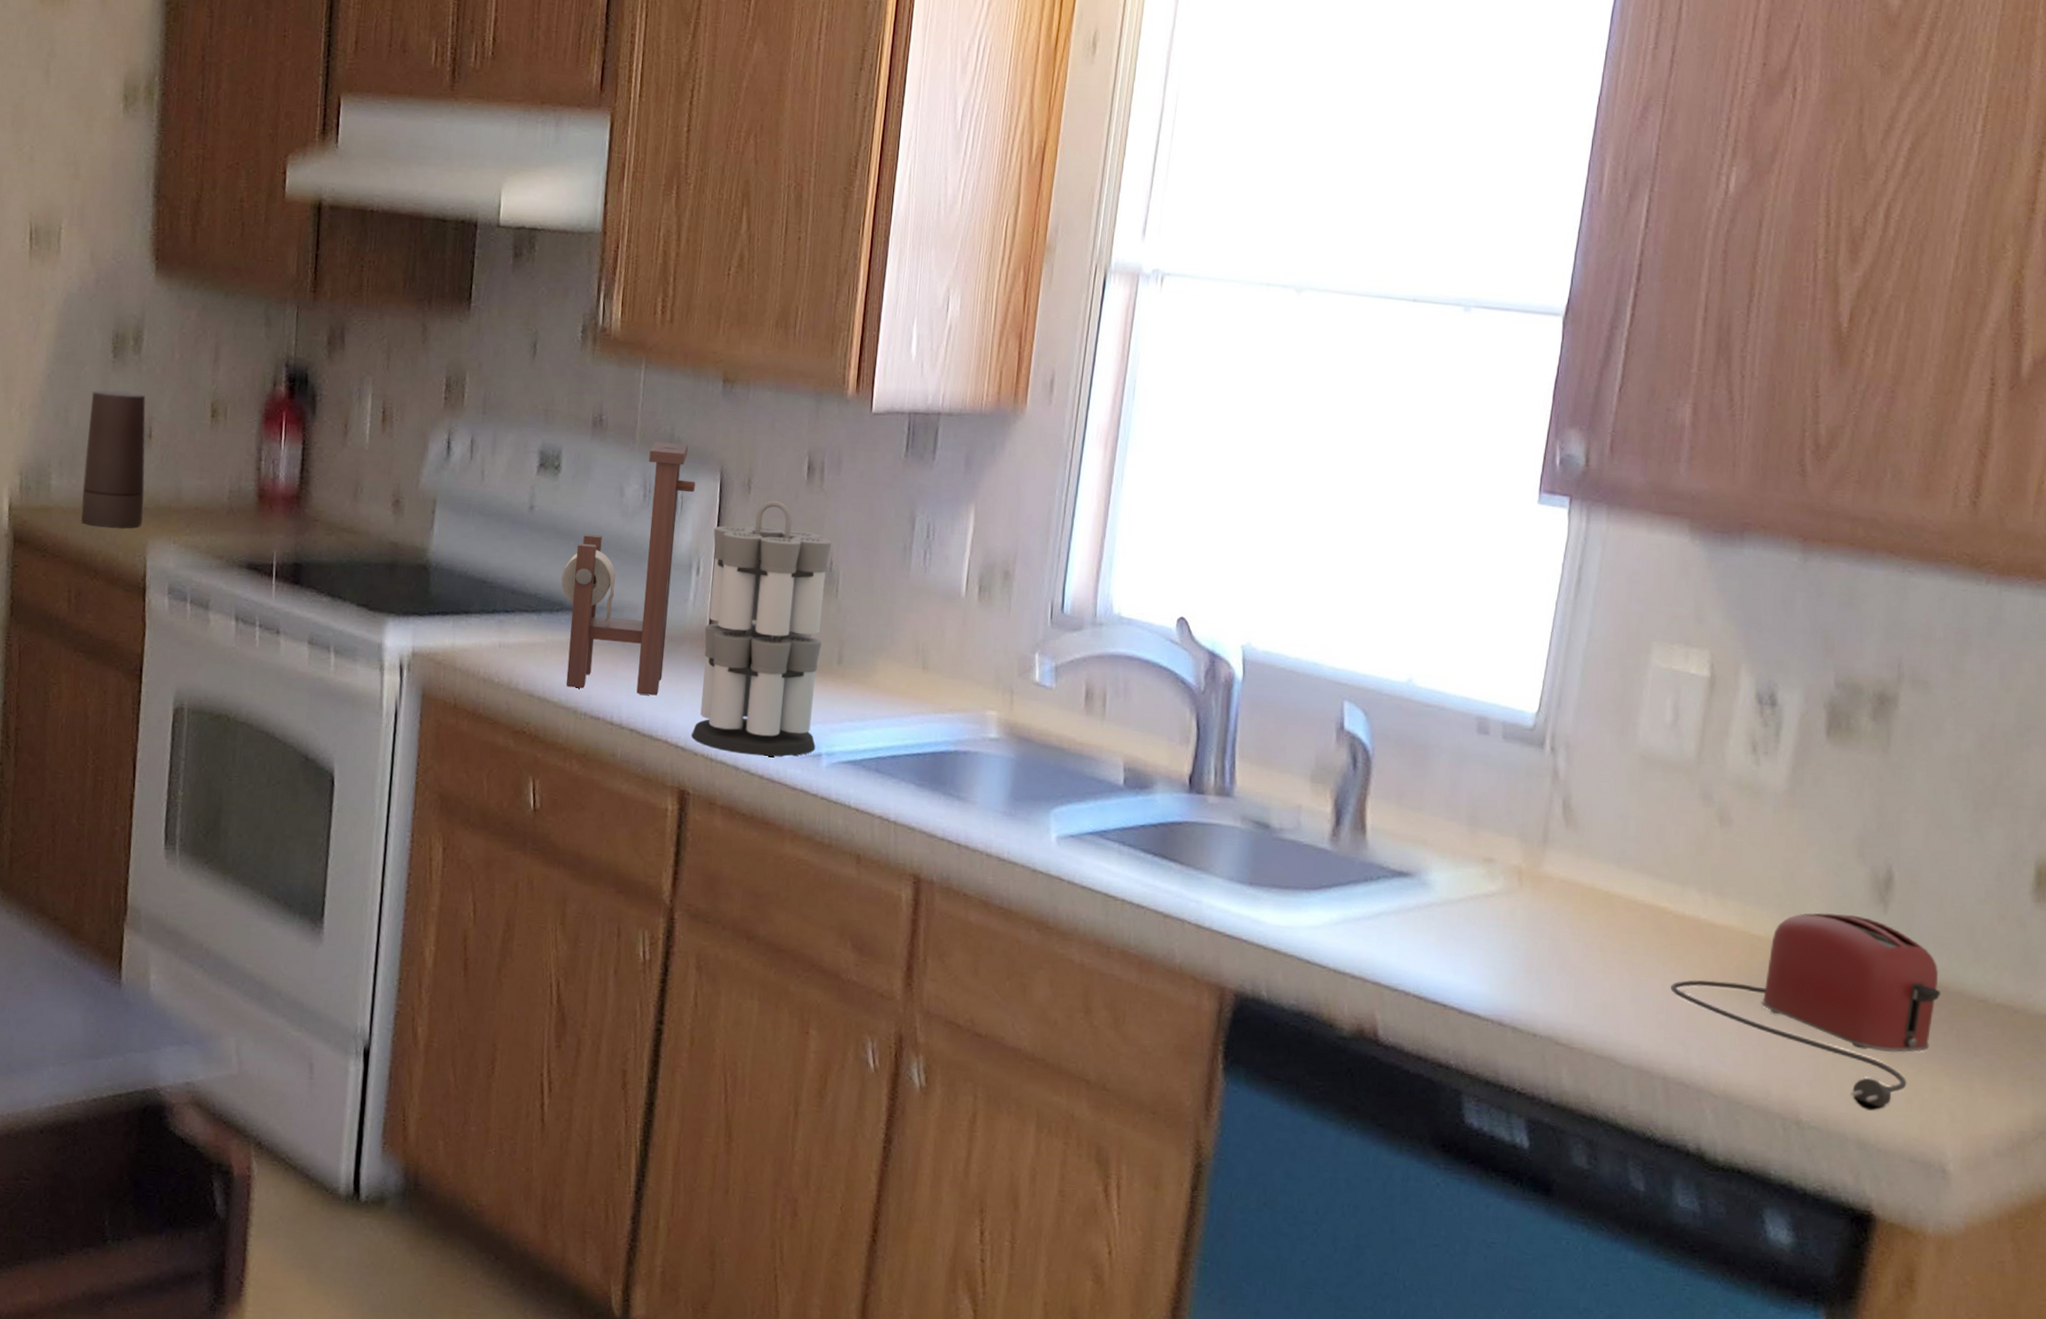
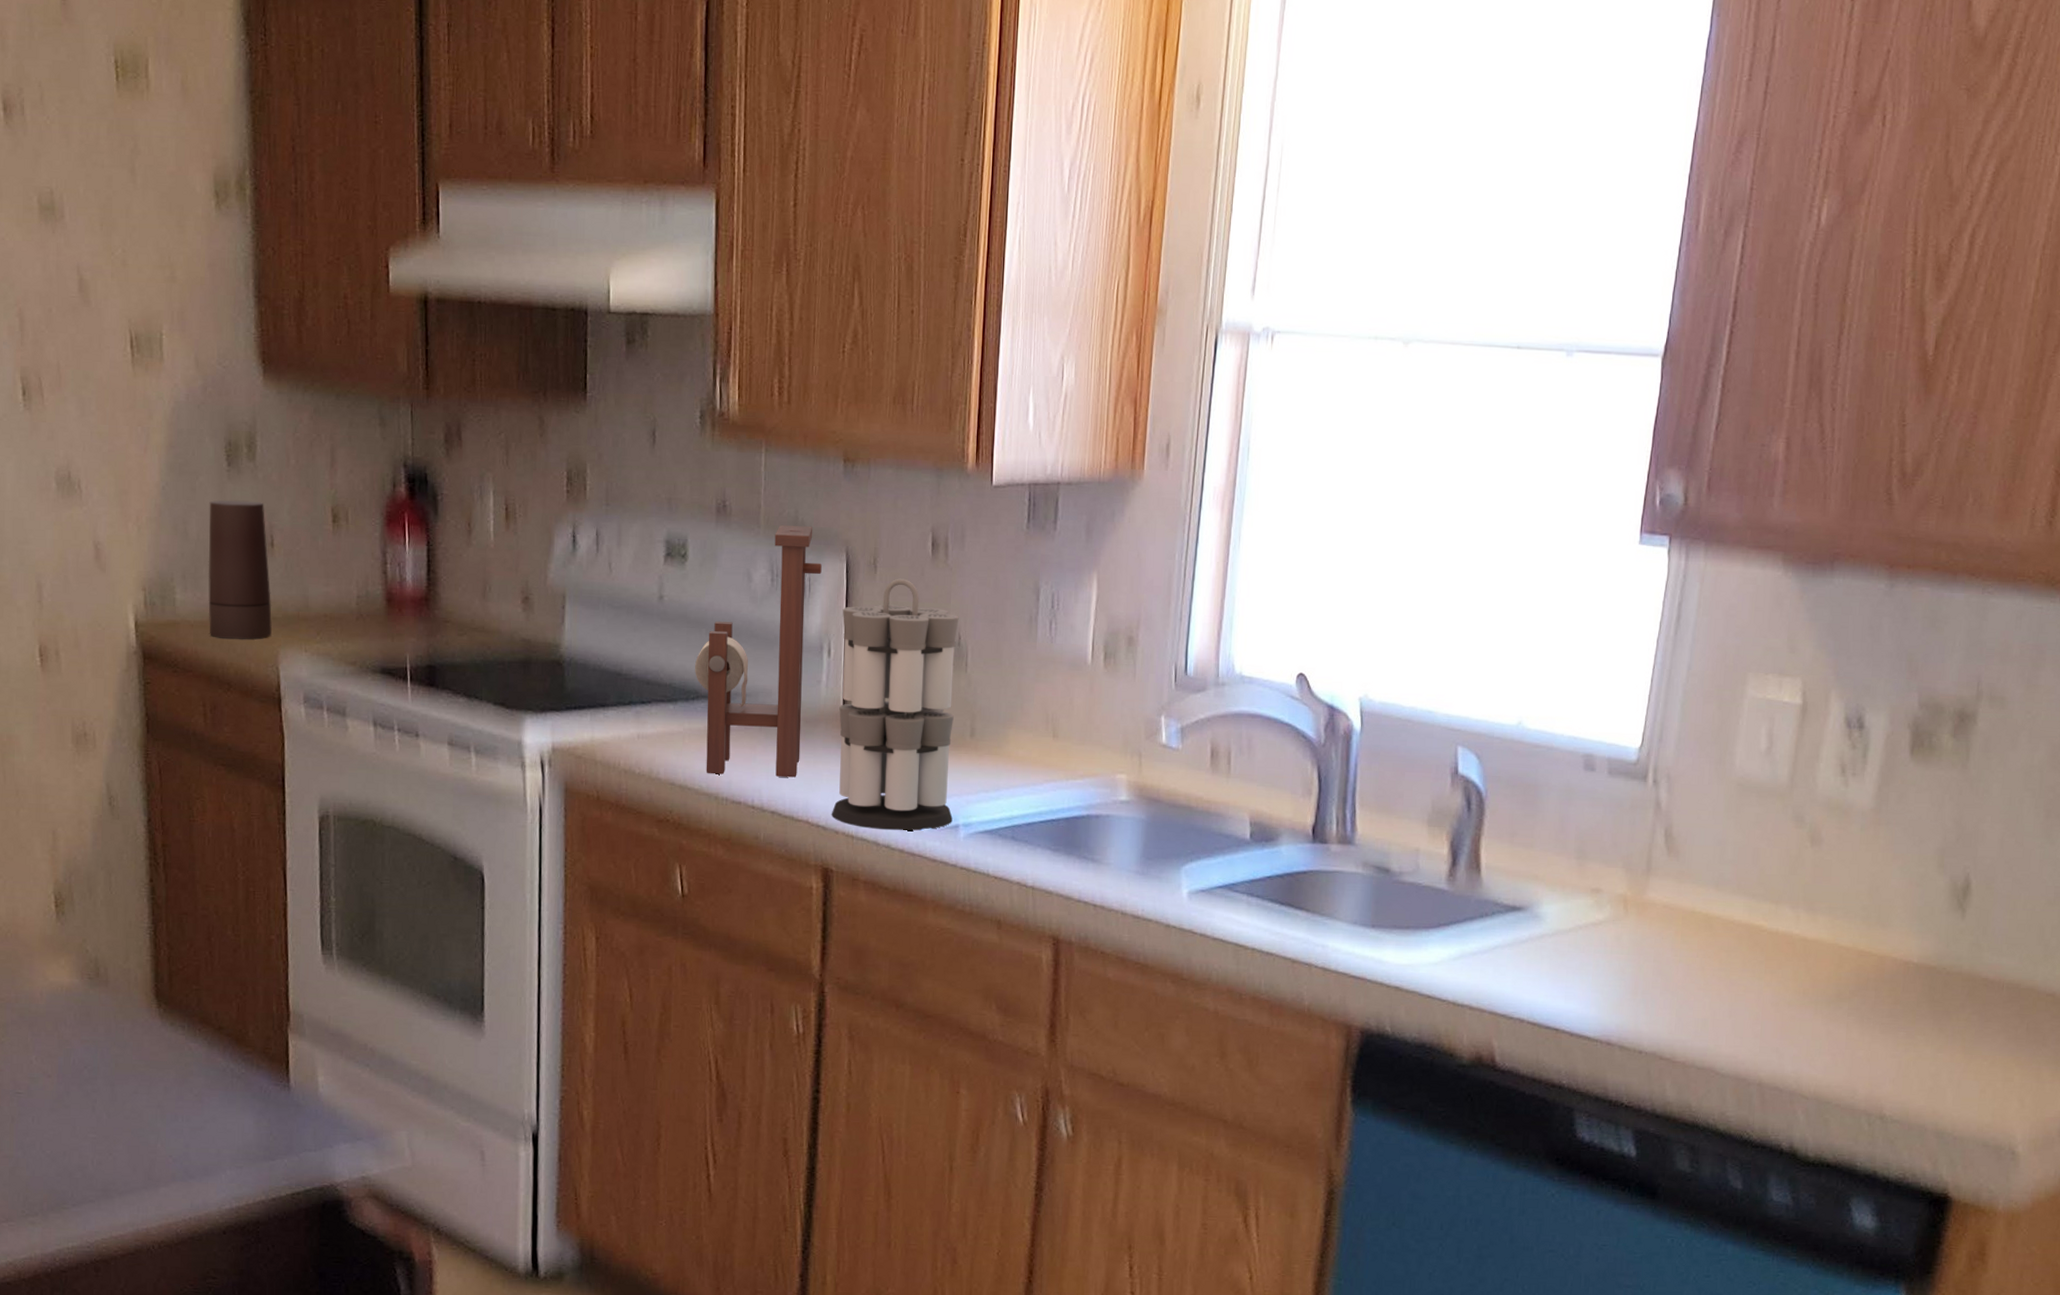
toaster: present [1671,912,1941,1111] -> none [1765,921,2013,1102]

